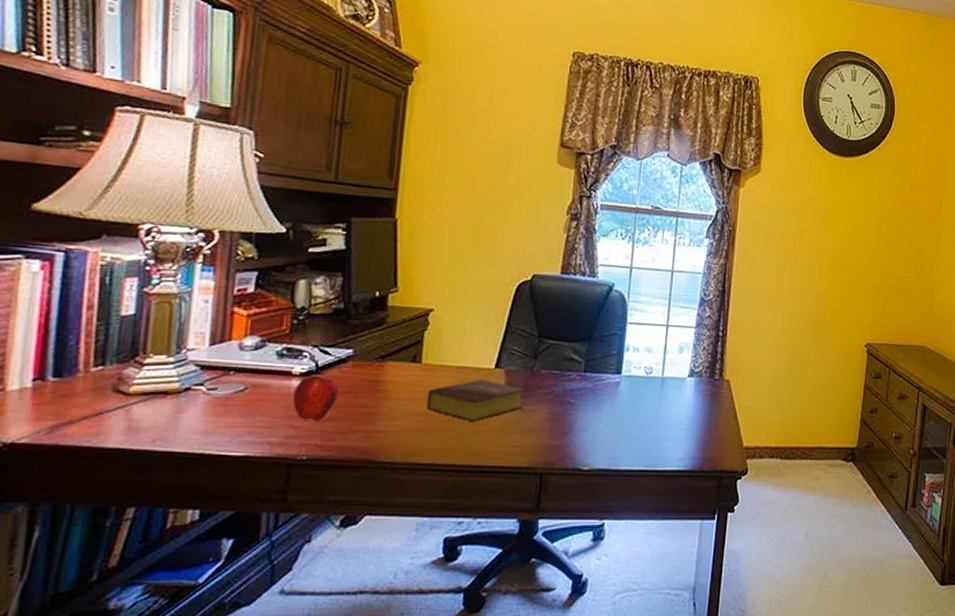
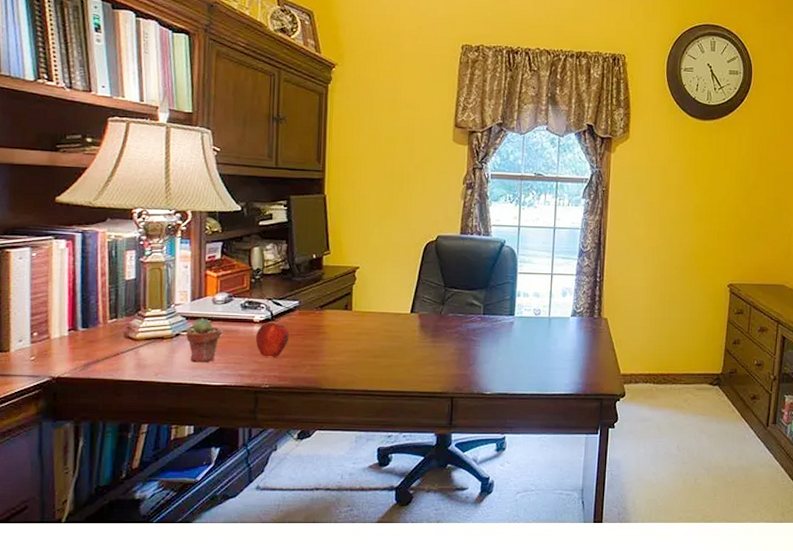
potted succulent: none [198,368,247,426] -> present [186,318,220,363]
bible: present [426,379,524,423] -> none [358,323,435,357]

